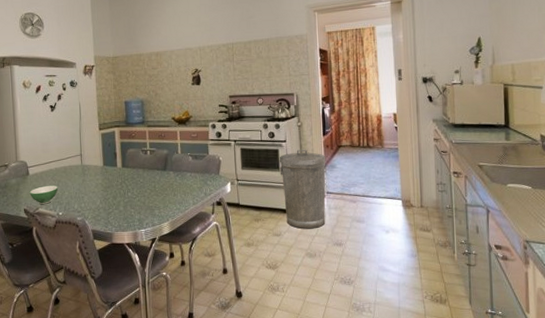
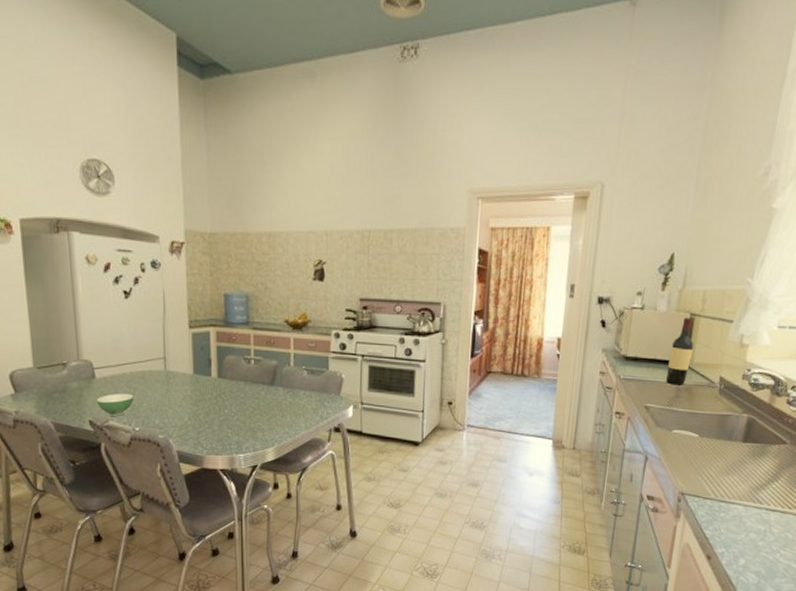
trash can: present [279,149,327,229] -> none [414,372,471,466]
wine bottle: none [492,87,513,145] -> present [665,317,694,385]

